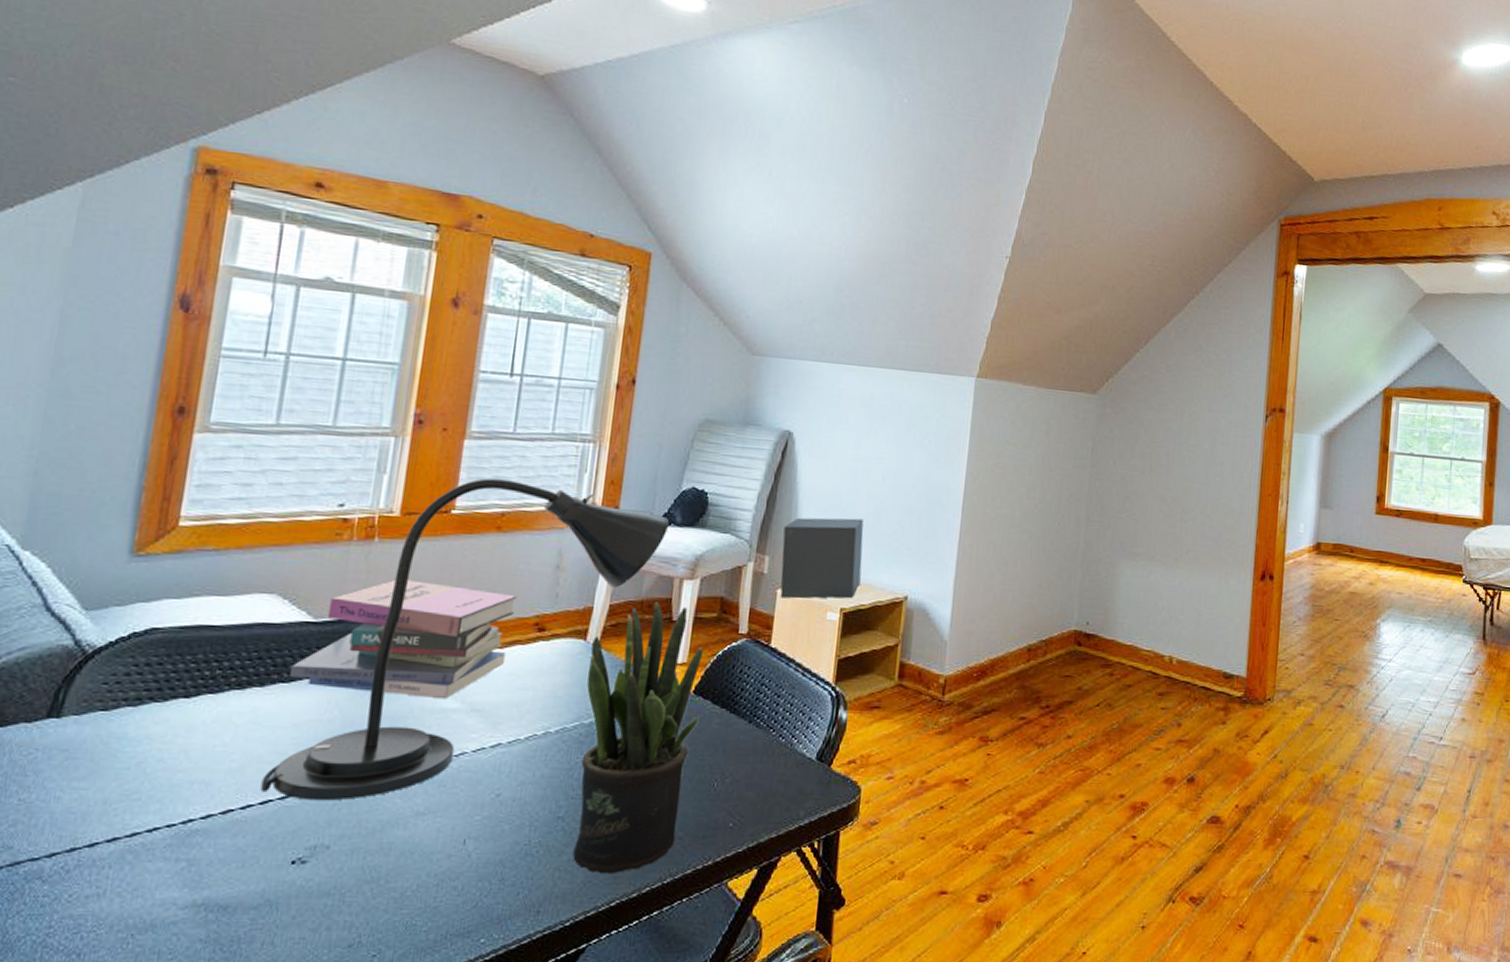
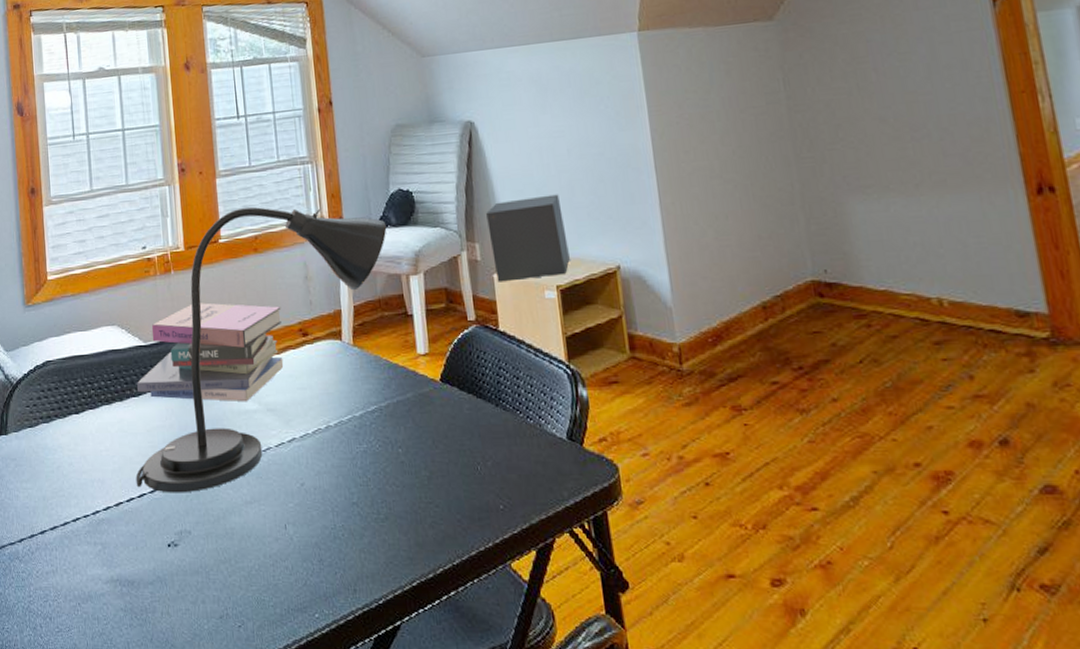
potted plant: present [573,600,704,874] -> none [347,298,455,556]

